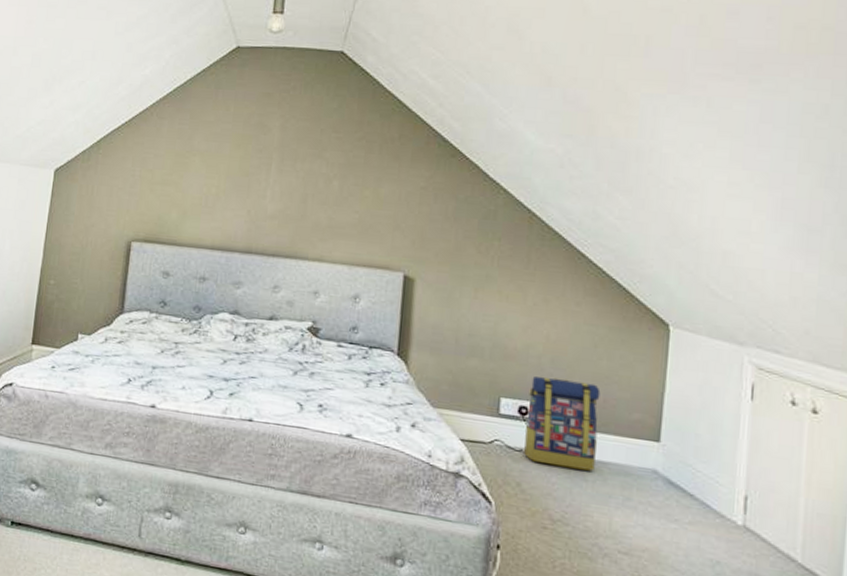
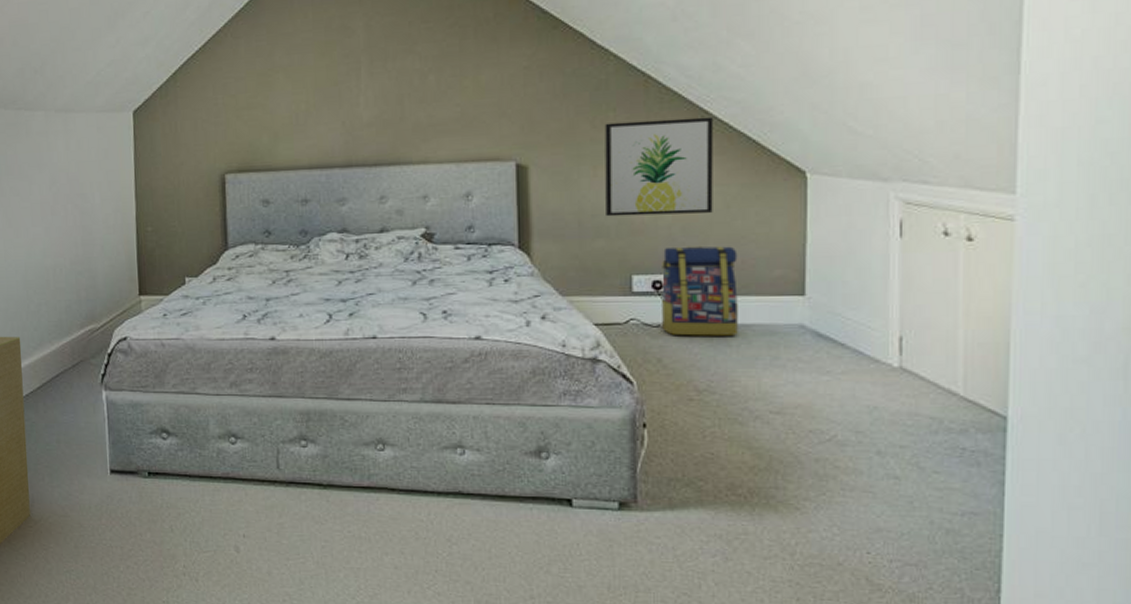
wall art: none [482,250,588,349] -> present [605,116,713,217]

